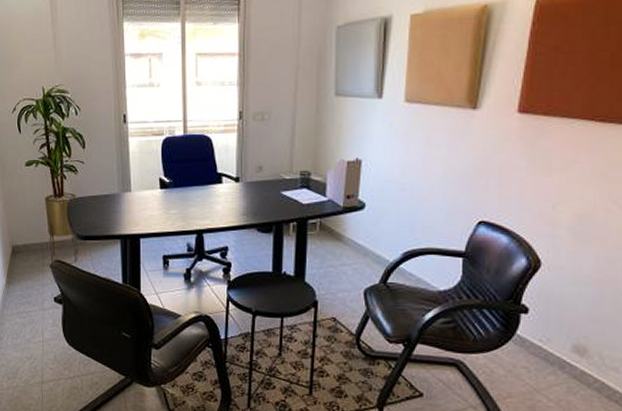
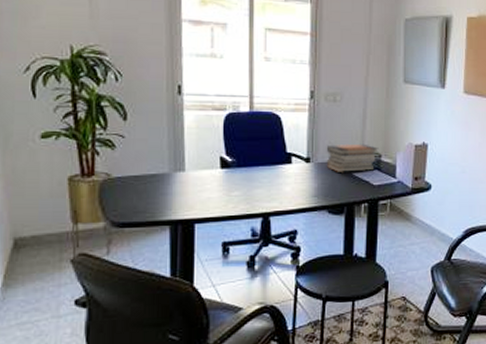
book stack: none [255,162,308,191] -> present [326,143,379,172]

